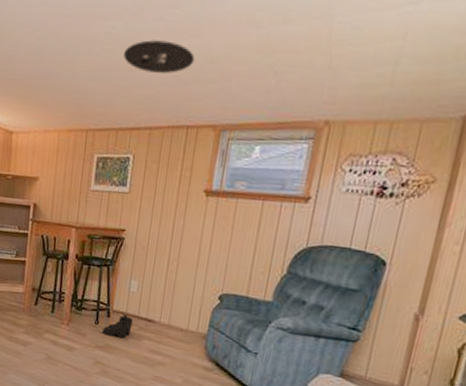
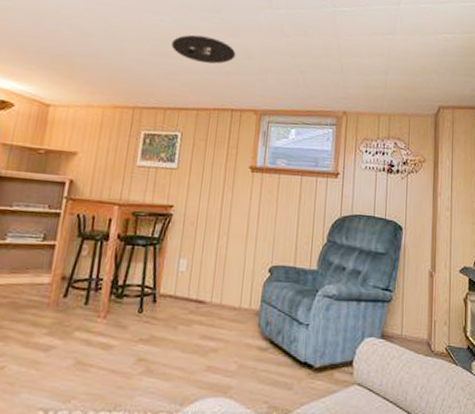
boots: present [101,314,133,338] -> none [146,298,182,325]

